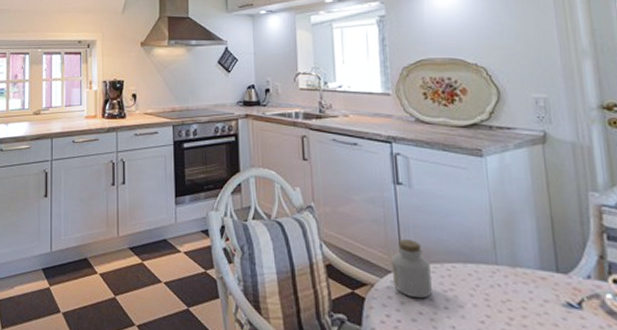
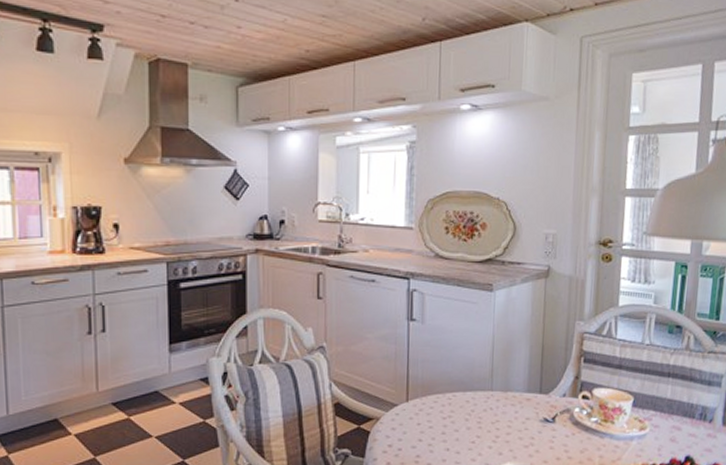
jar: present [391,239,432,299] -> none [397,373,434,428]

